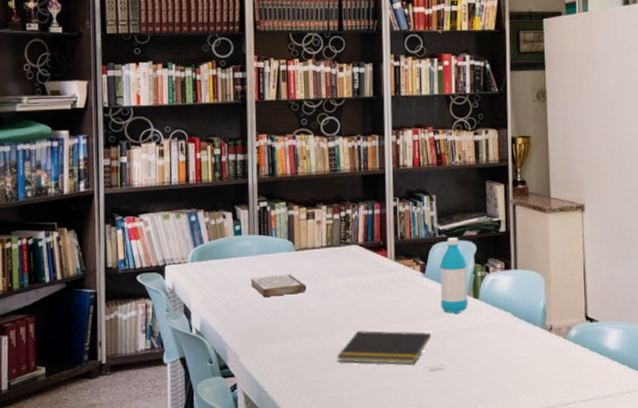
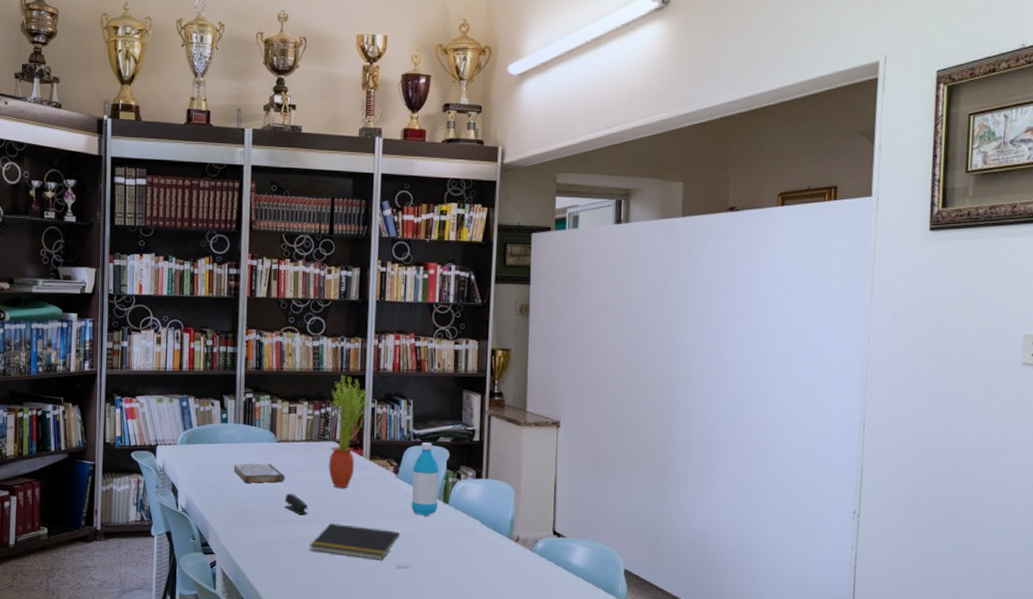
stapler: none [307,303,333,325] -> present [284,493,308,515]
potted plant: none [351,175,391,294] -> present [328,375,370,489]

